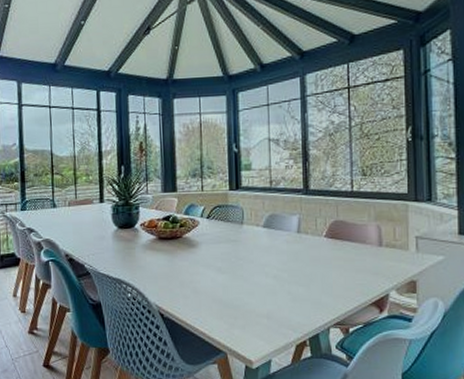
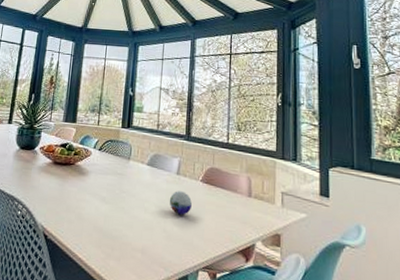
decorative orb: none [292,250,317,275] -> present [170,191,192,215]

